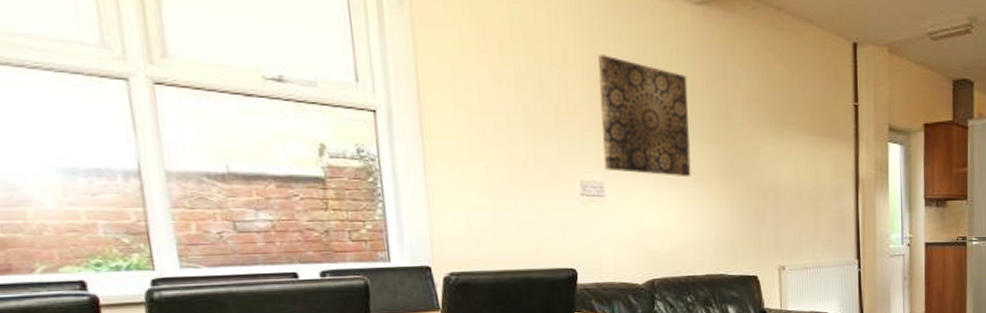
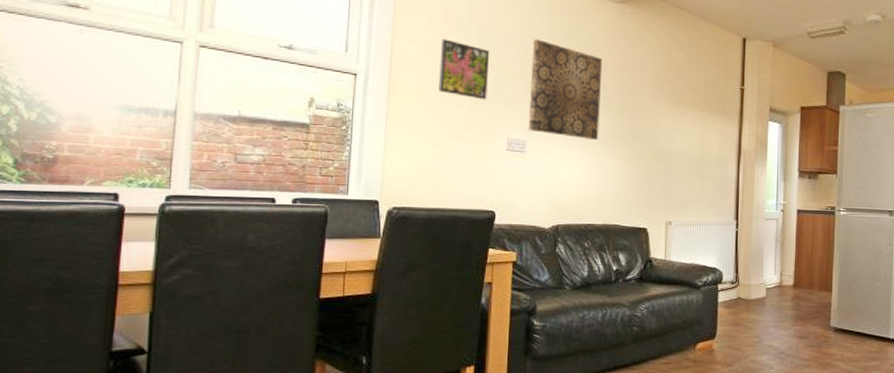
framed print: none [480,59,549,135] -> present [439,39,490,100]

